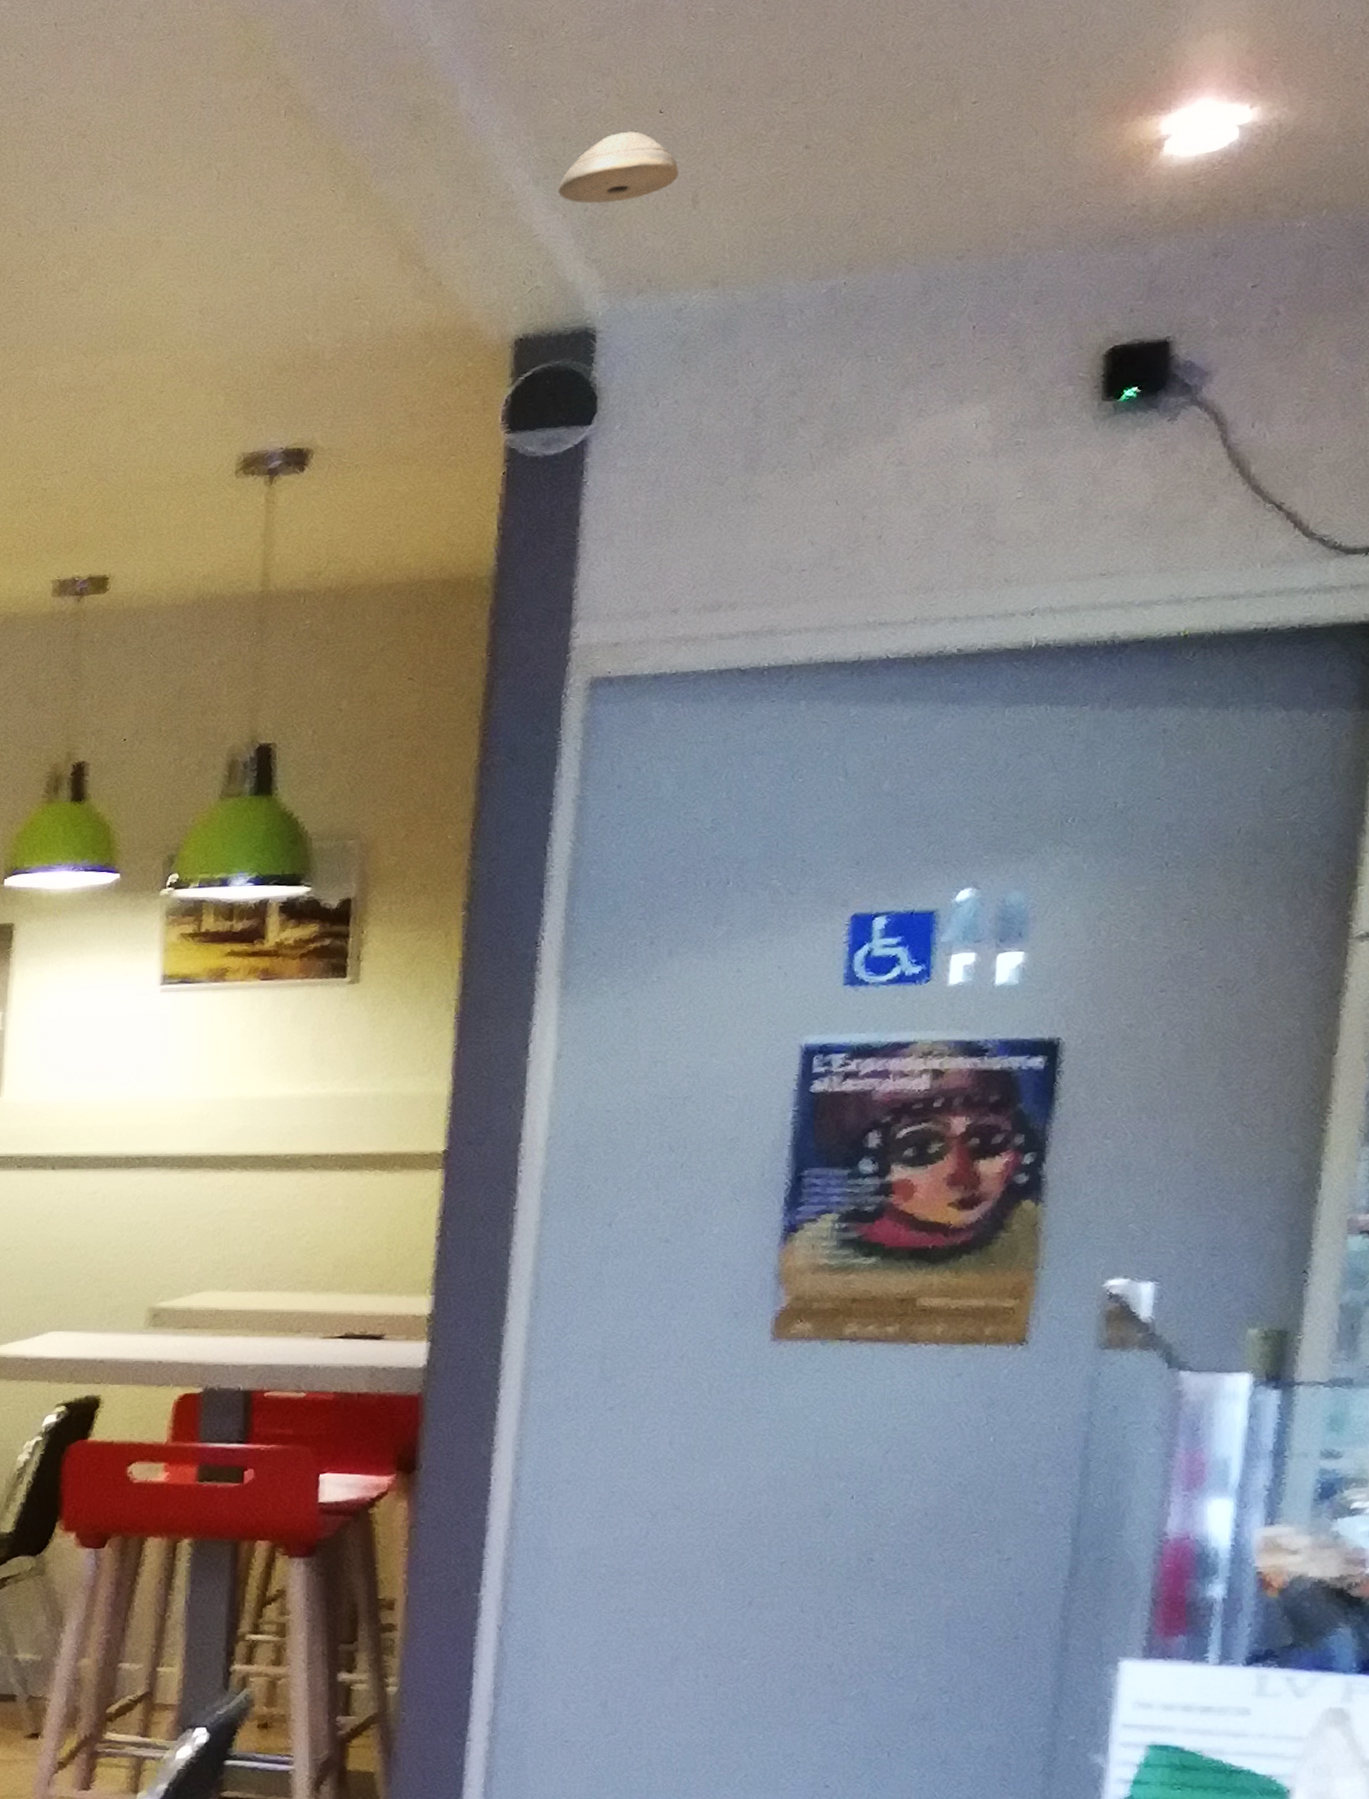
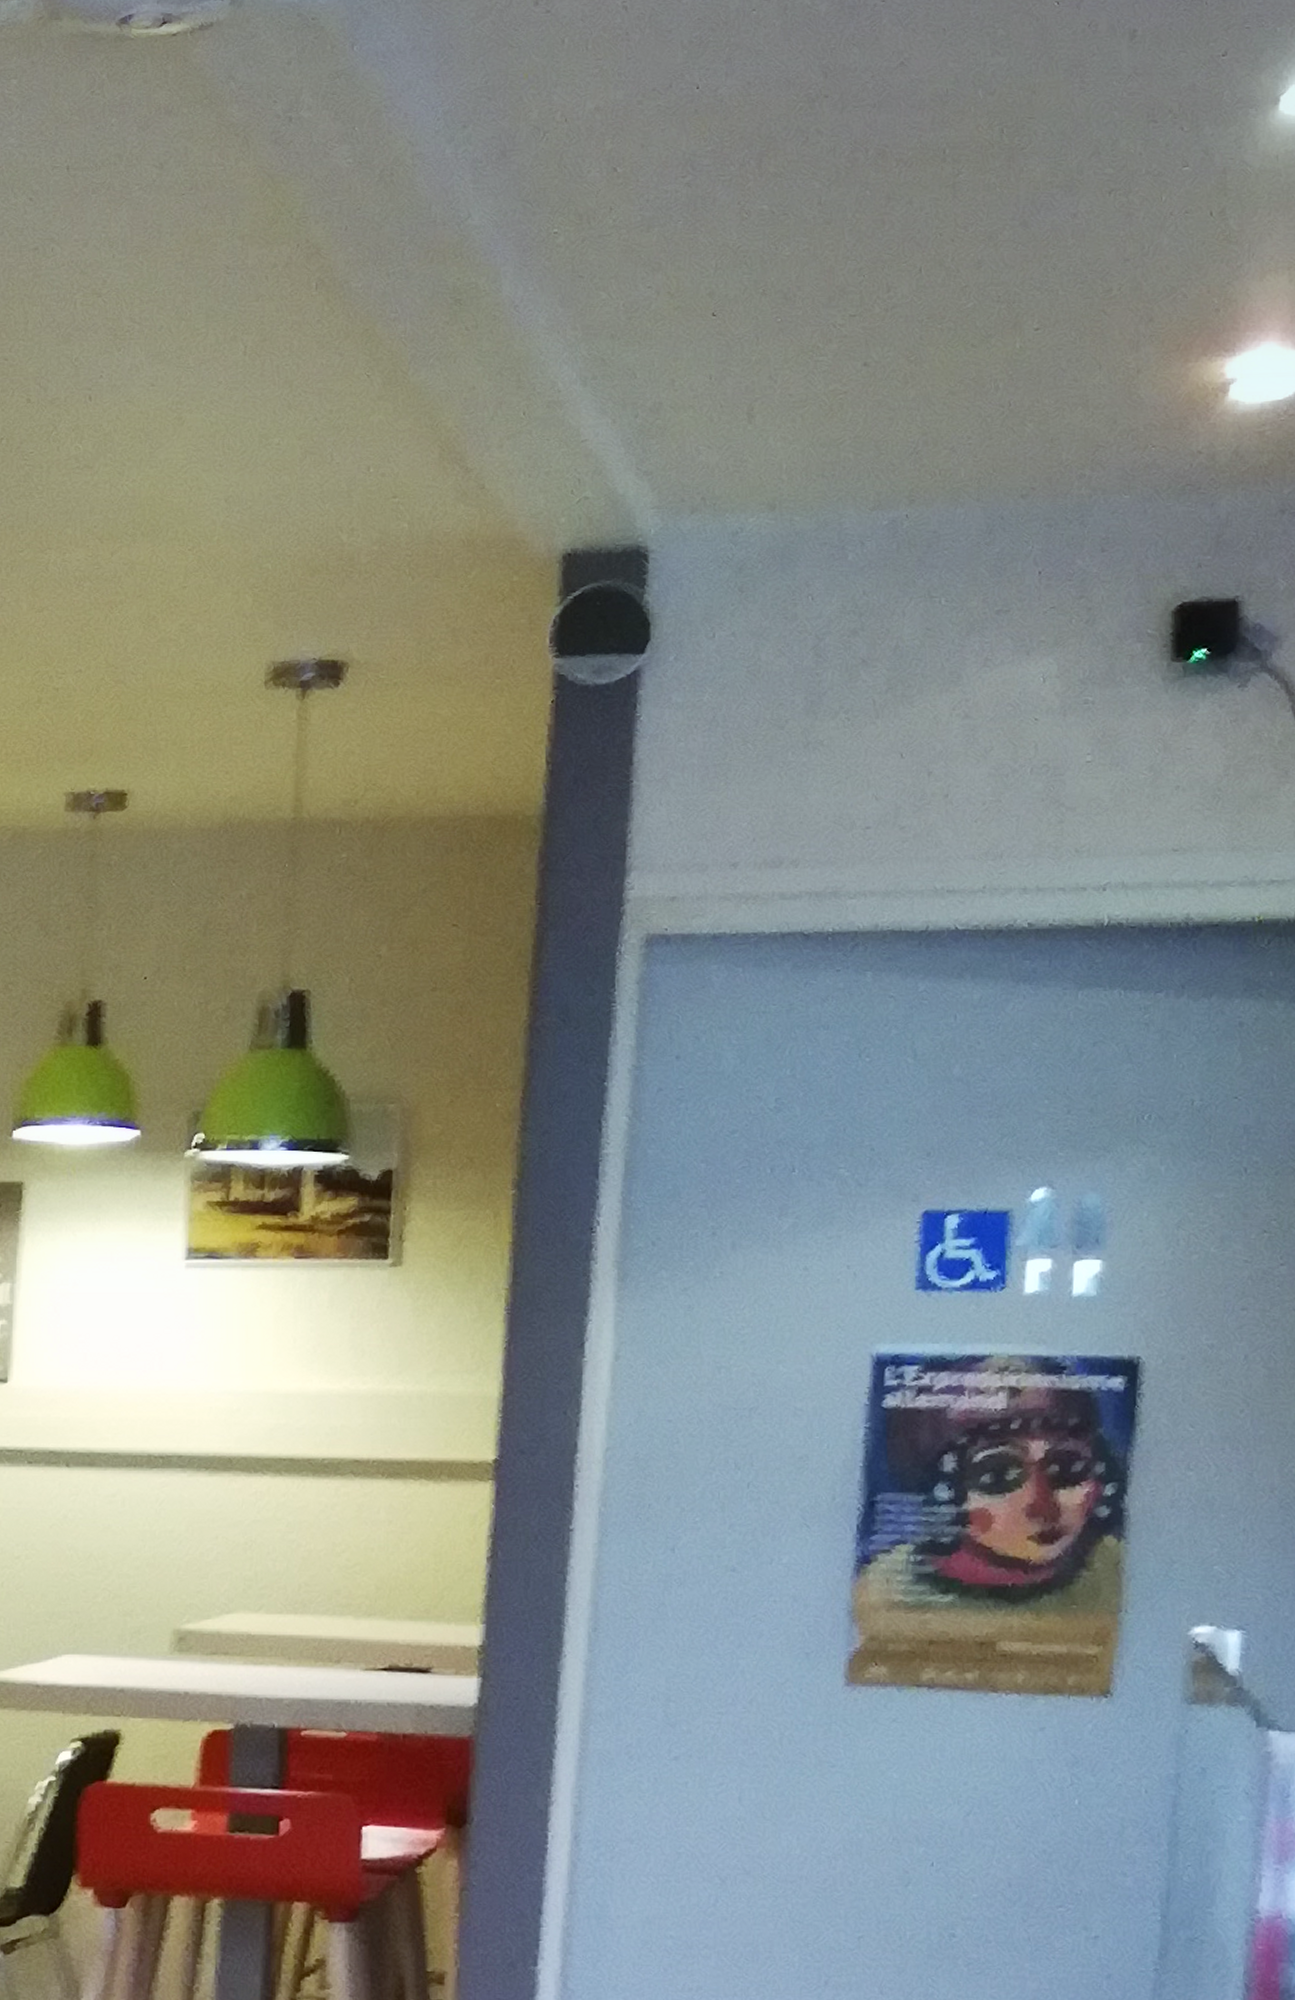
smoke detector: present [558,131,679,204] -> none [607,334,734,410]

